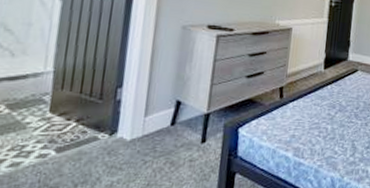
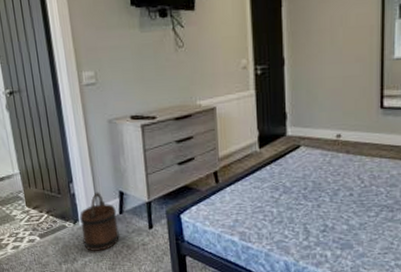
bucket: none [115,99,168,169] -> present [79,192,120,251]

